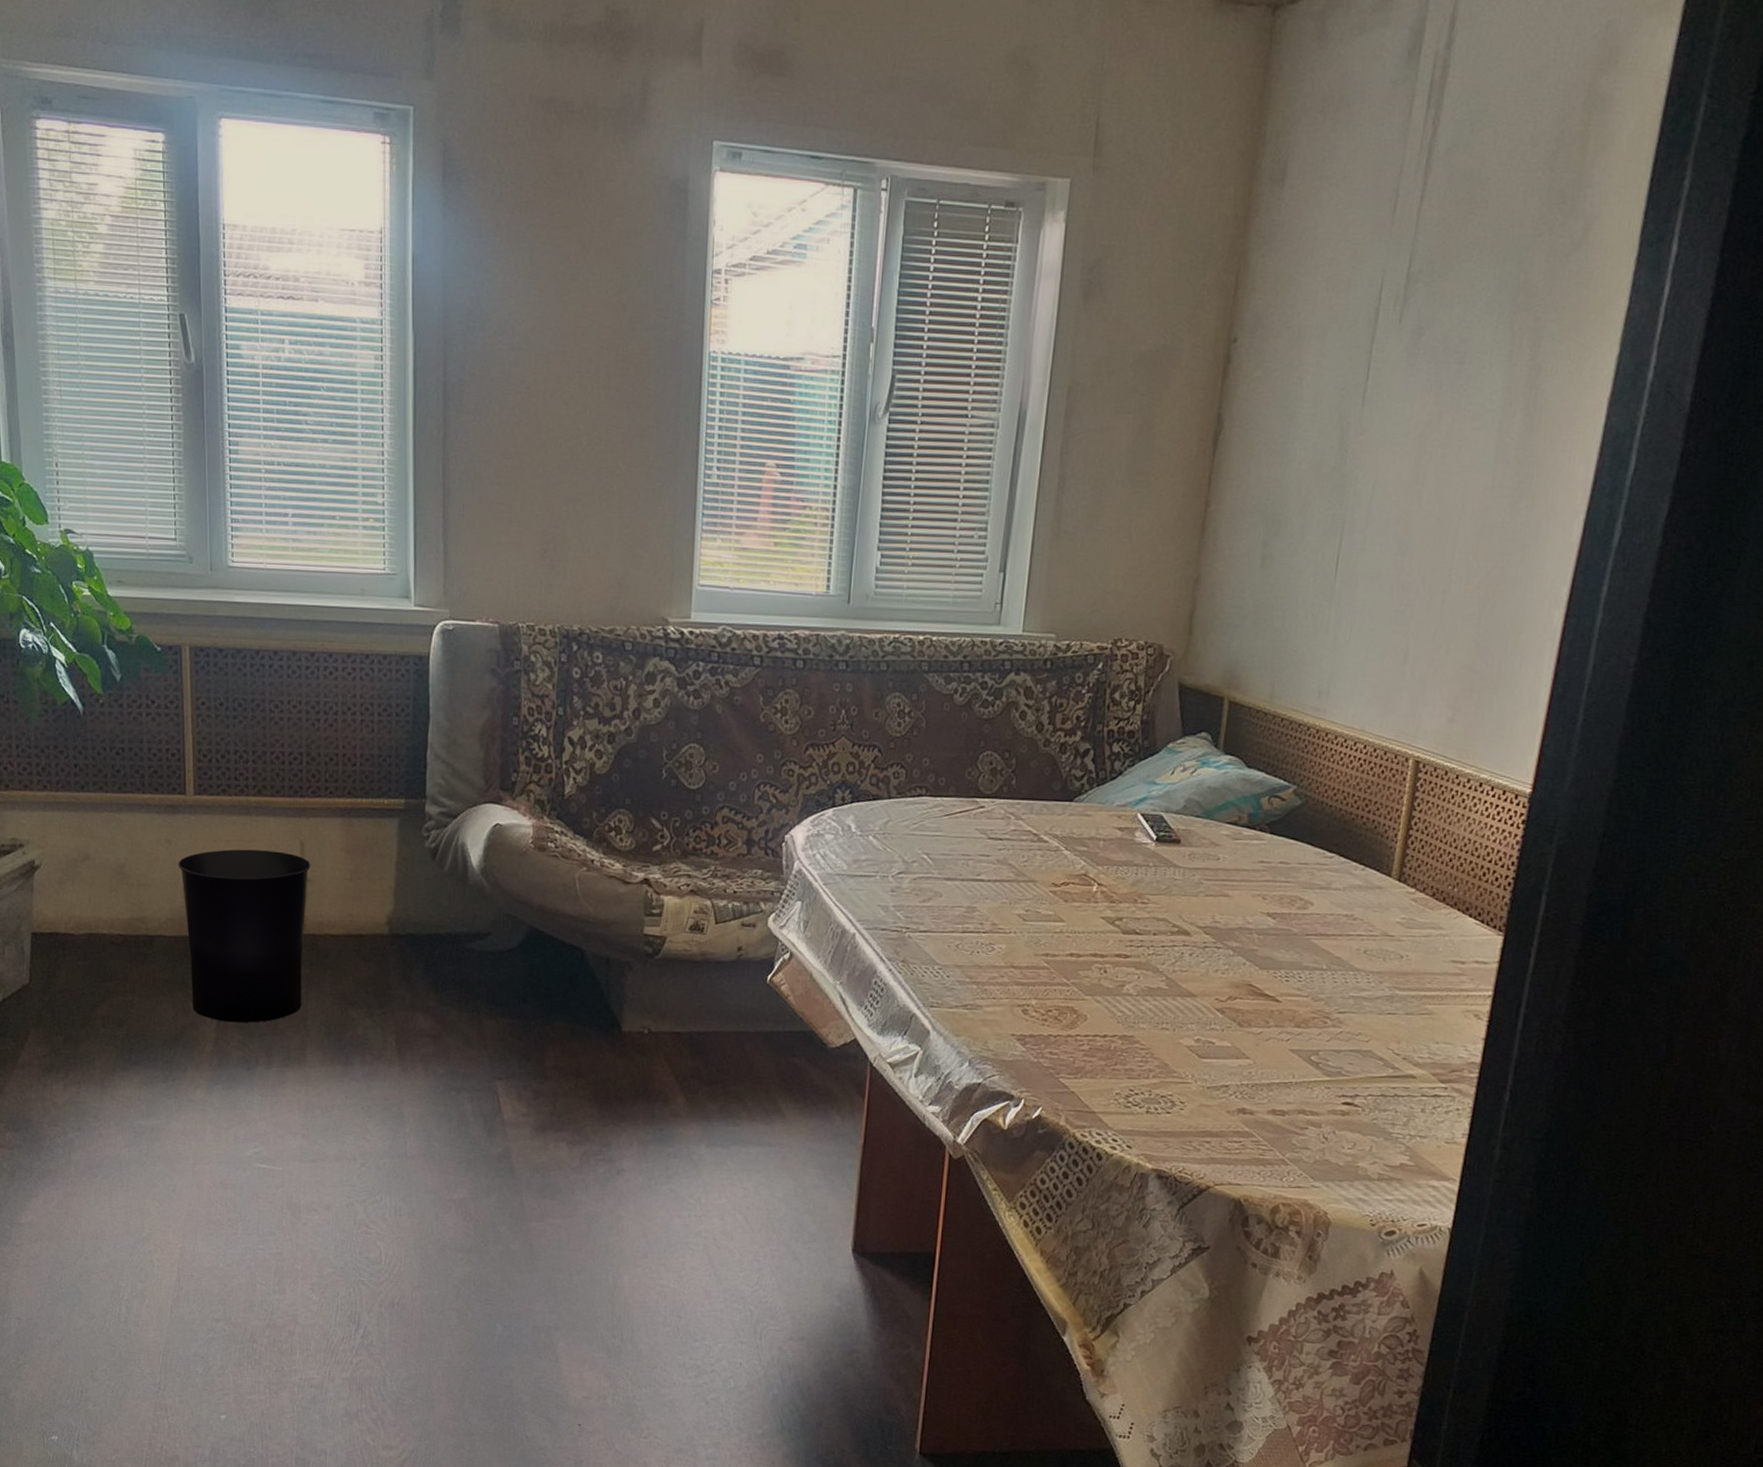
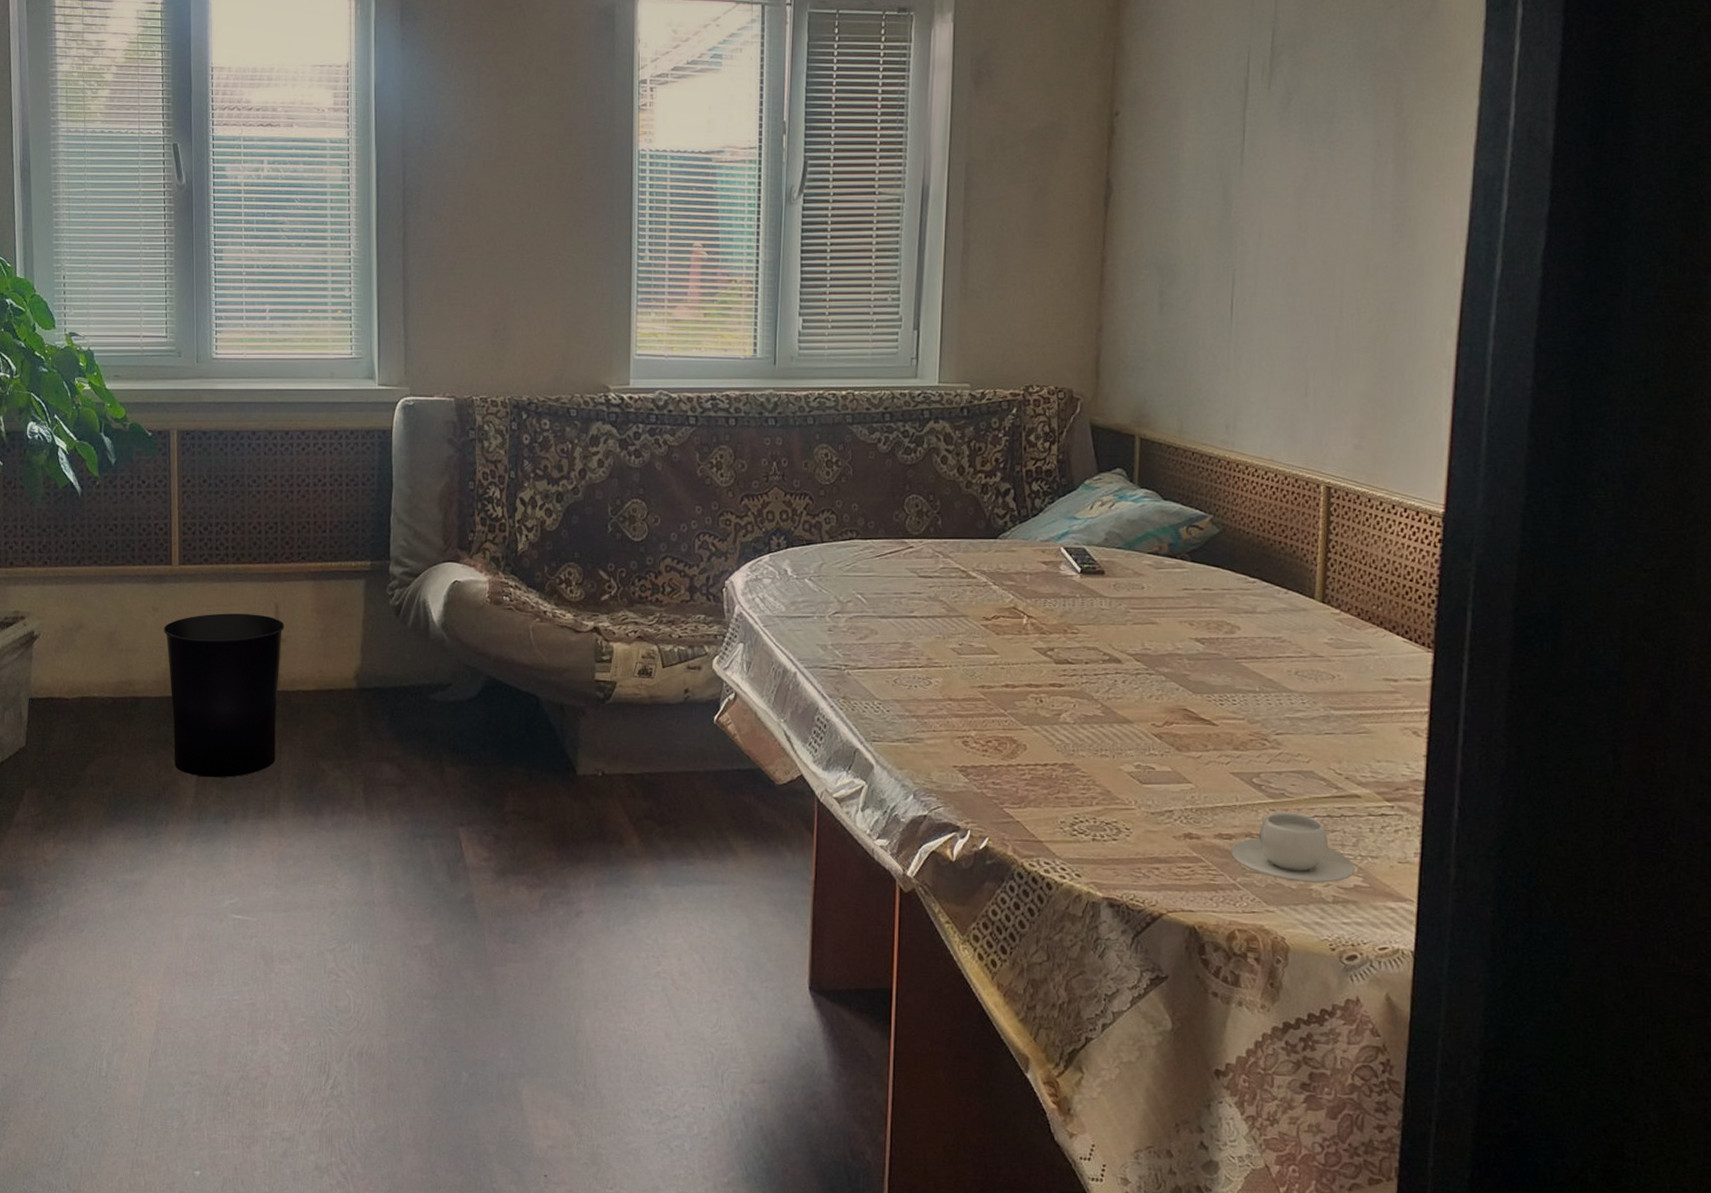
teacup: none [1281,1091,1403,1161] -> present [1230,813,1355,883]

